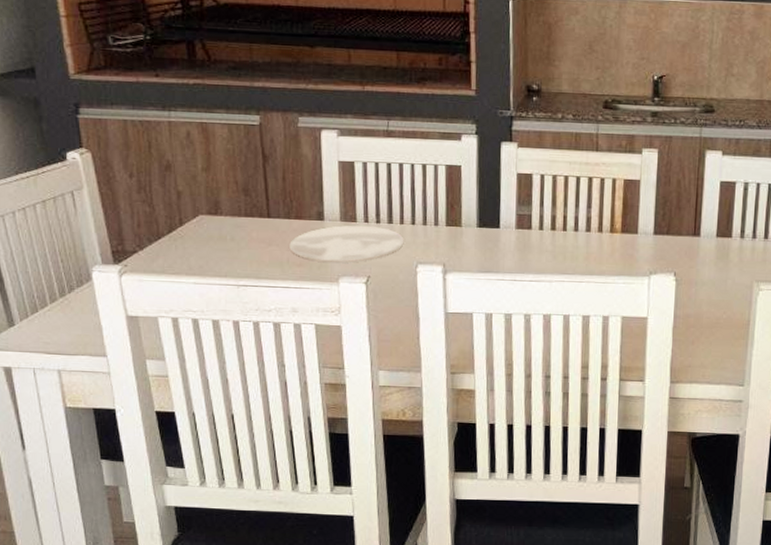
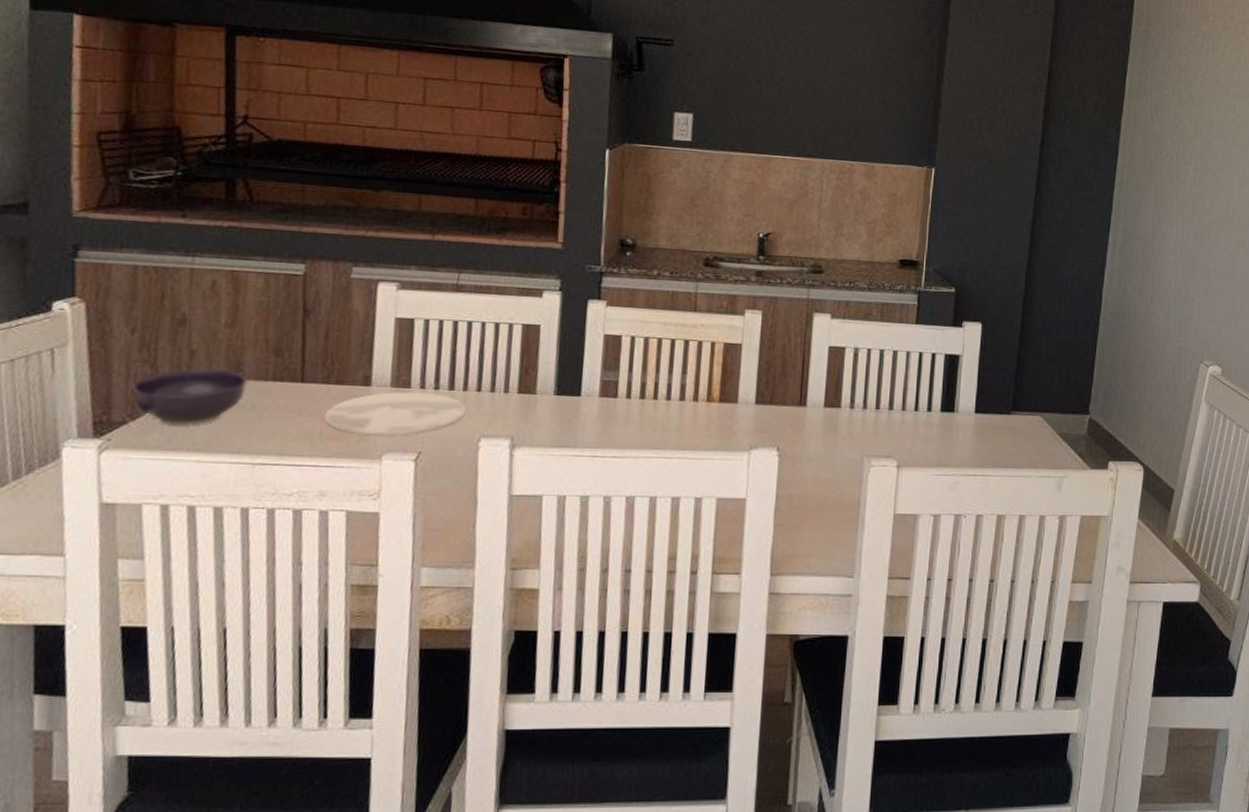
bowl: none [137,206,225,254] -> present [132,368,247,425]

